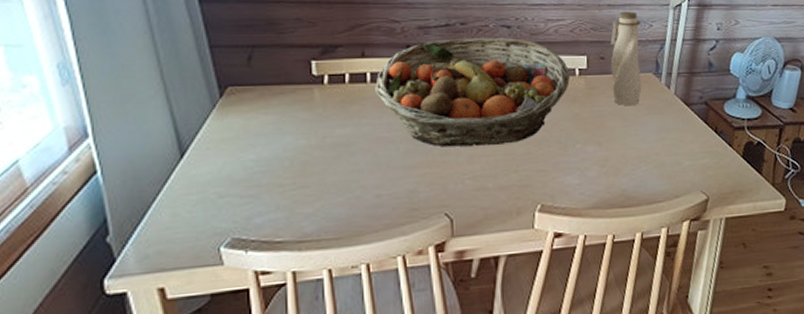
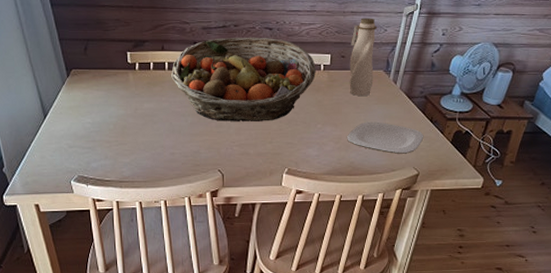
plate: none [615,136,710,175] -> present [347,121,424,154]

